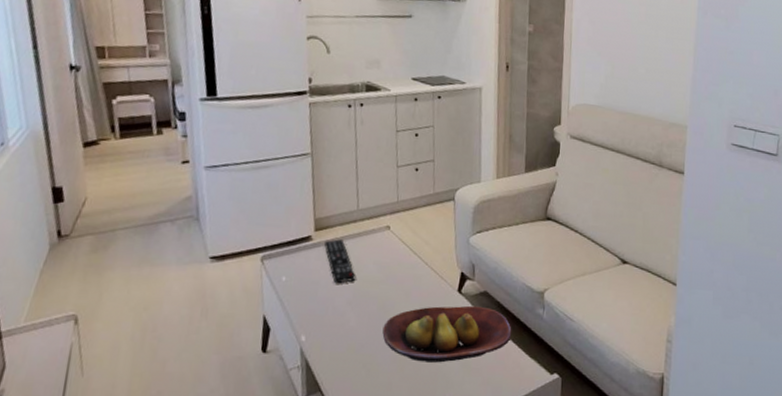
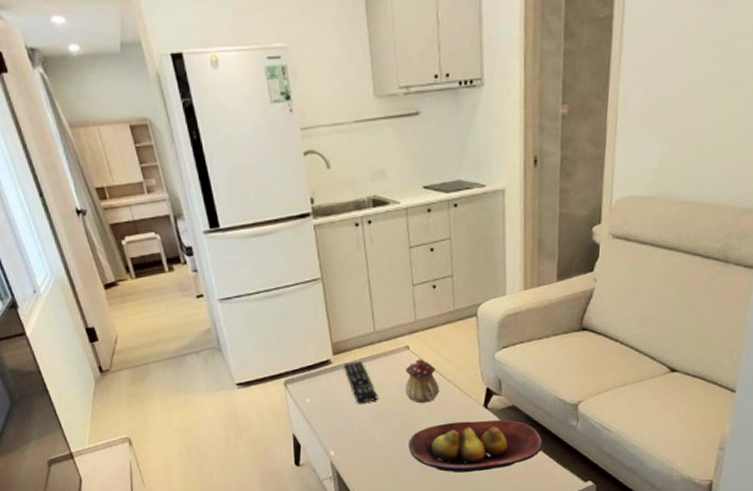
teapot: none [383,239,417,285] -> present [405,359,440,403]

